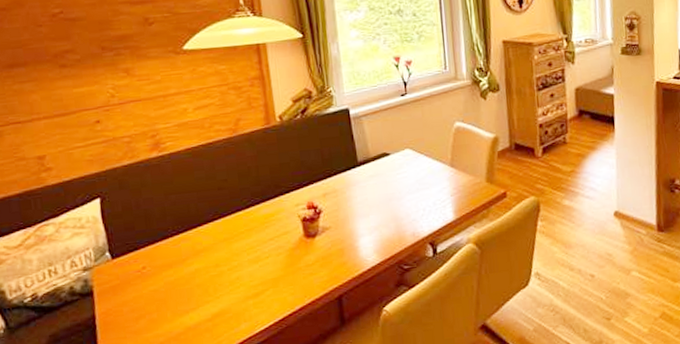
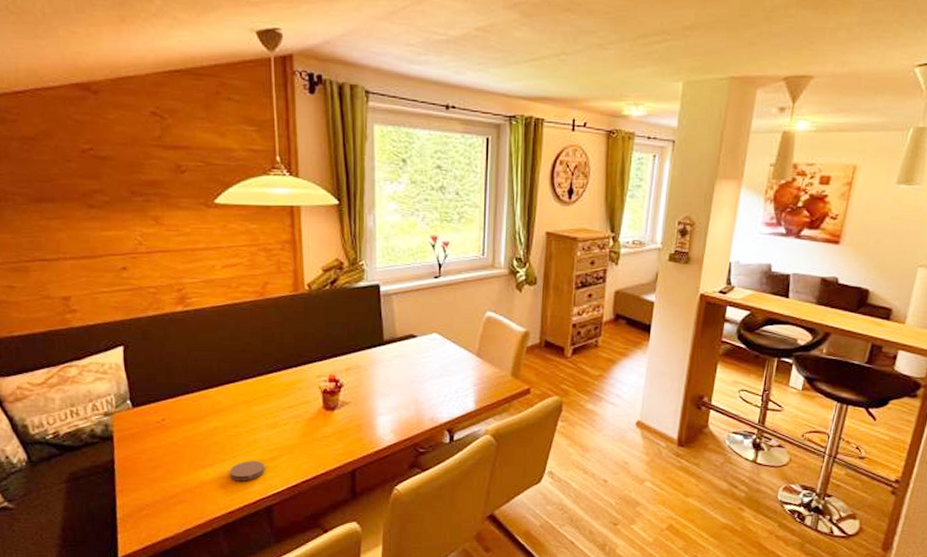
coaster: none [213,298,250,322] -> present [229,461,265,481]

